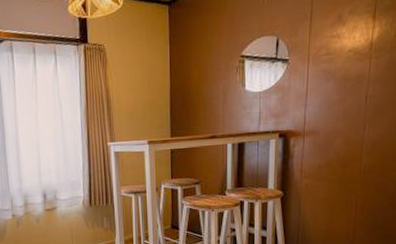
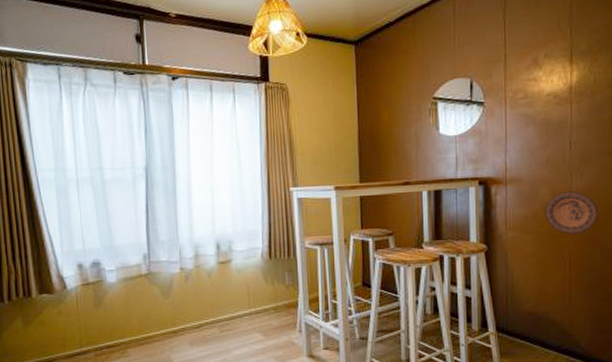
decorative plate: none [337,142,387,181] -> present [544,191,598,234]

